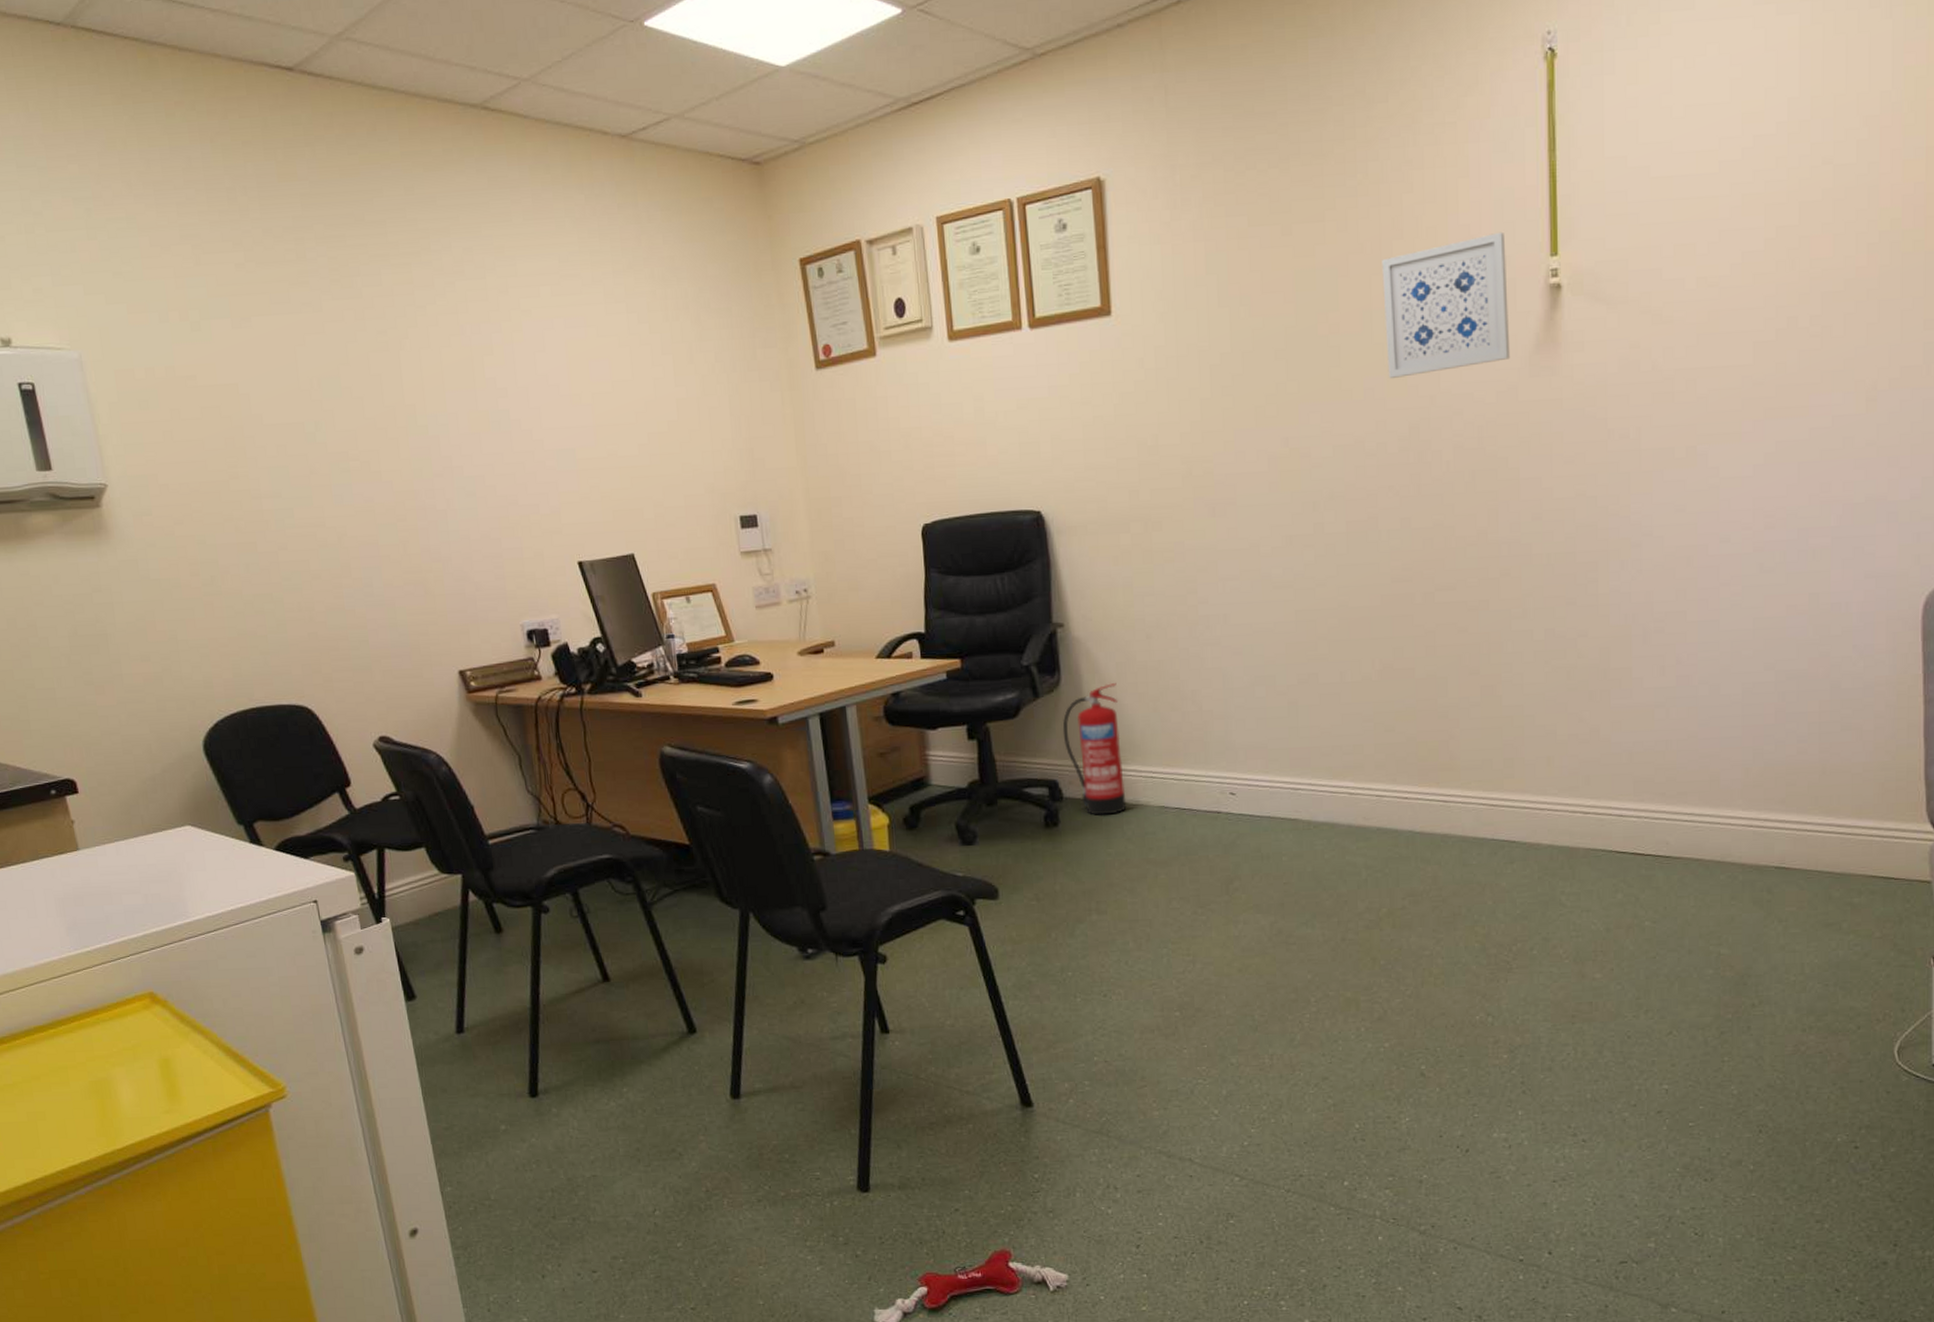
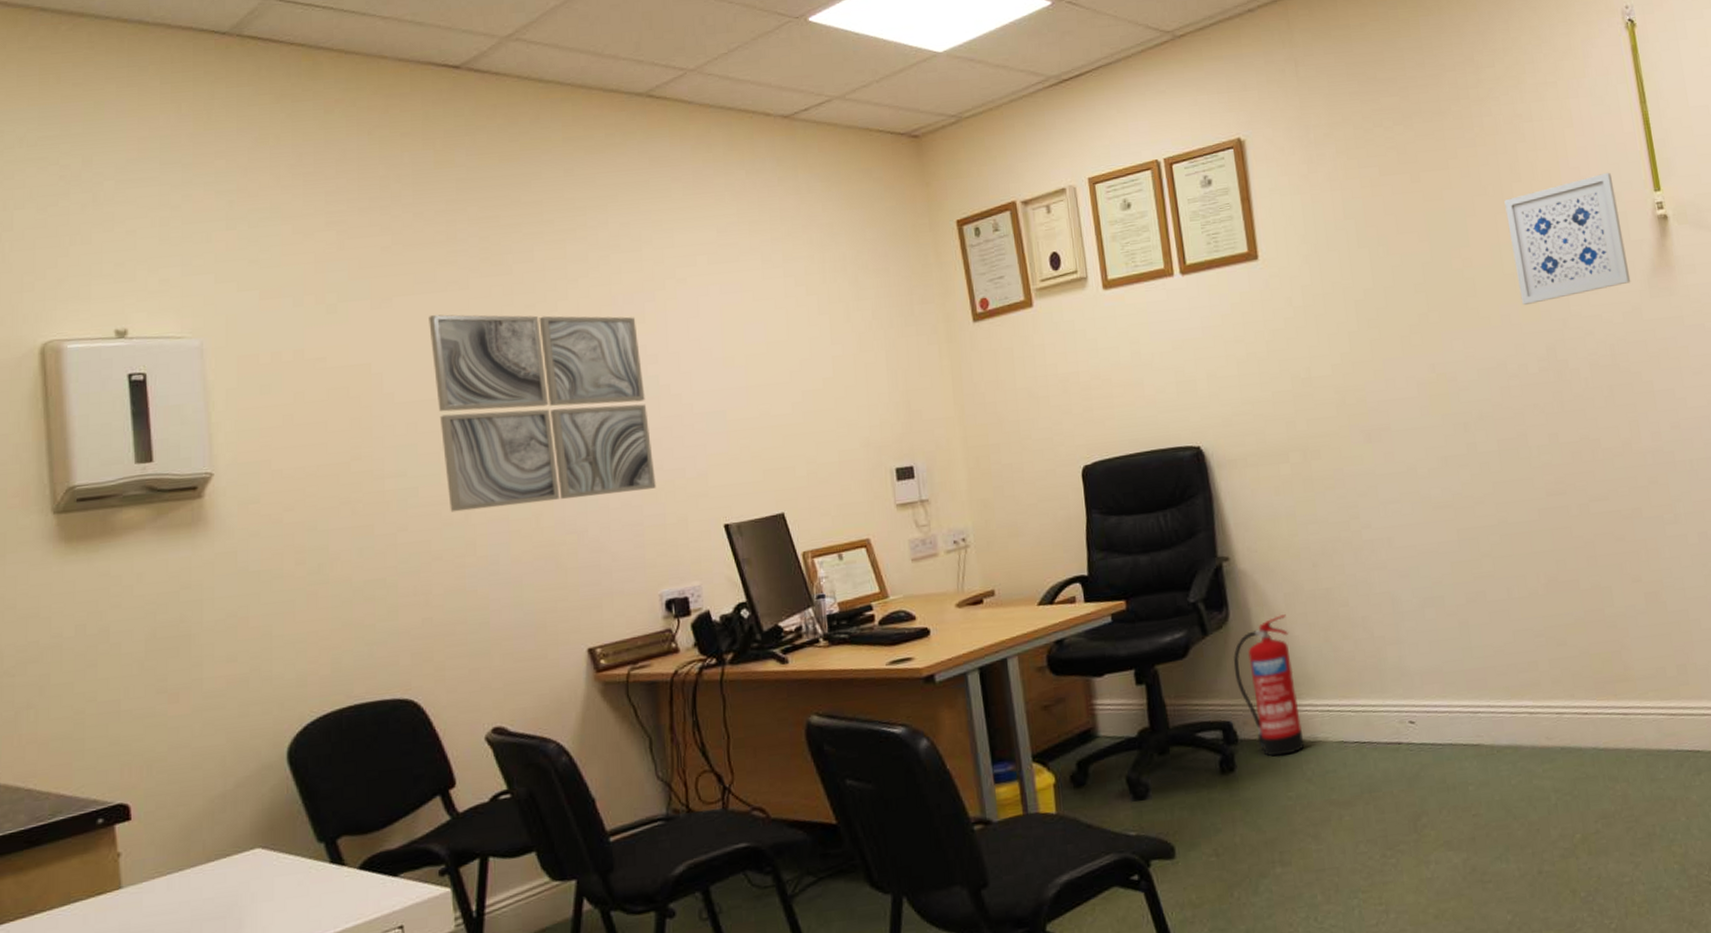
wall art: none [287,337,512,535] -> present [429,314,656,512]

